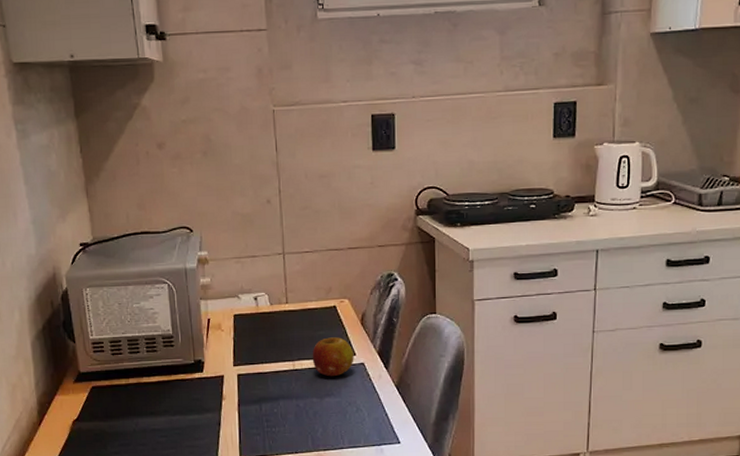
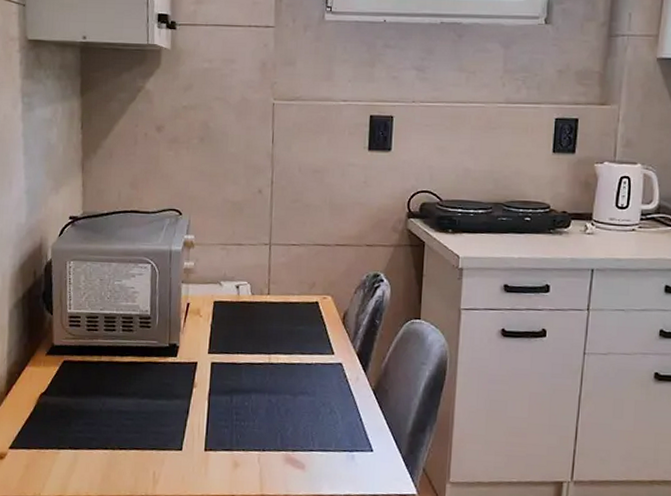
fruit: present [312,337,354,377] -> none [289,333,333,375]

